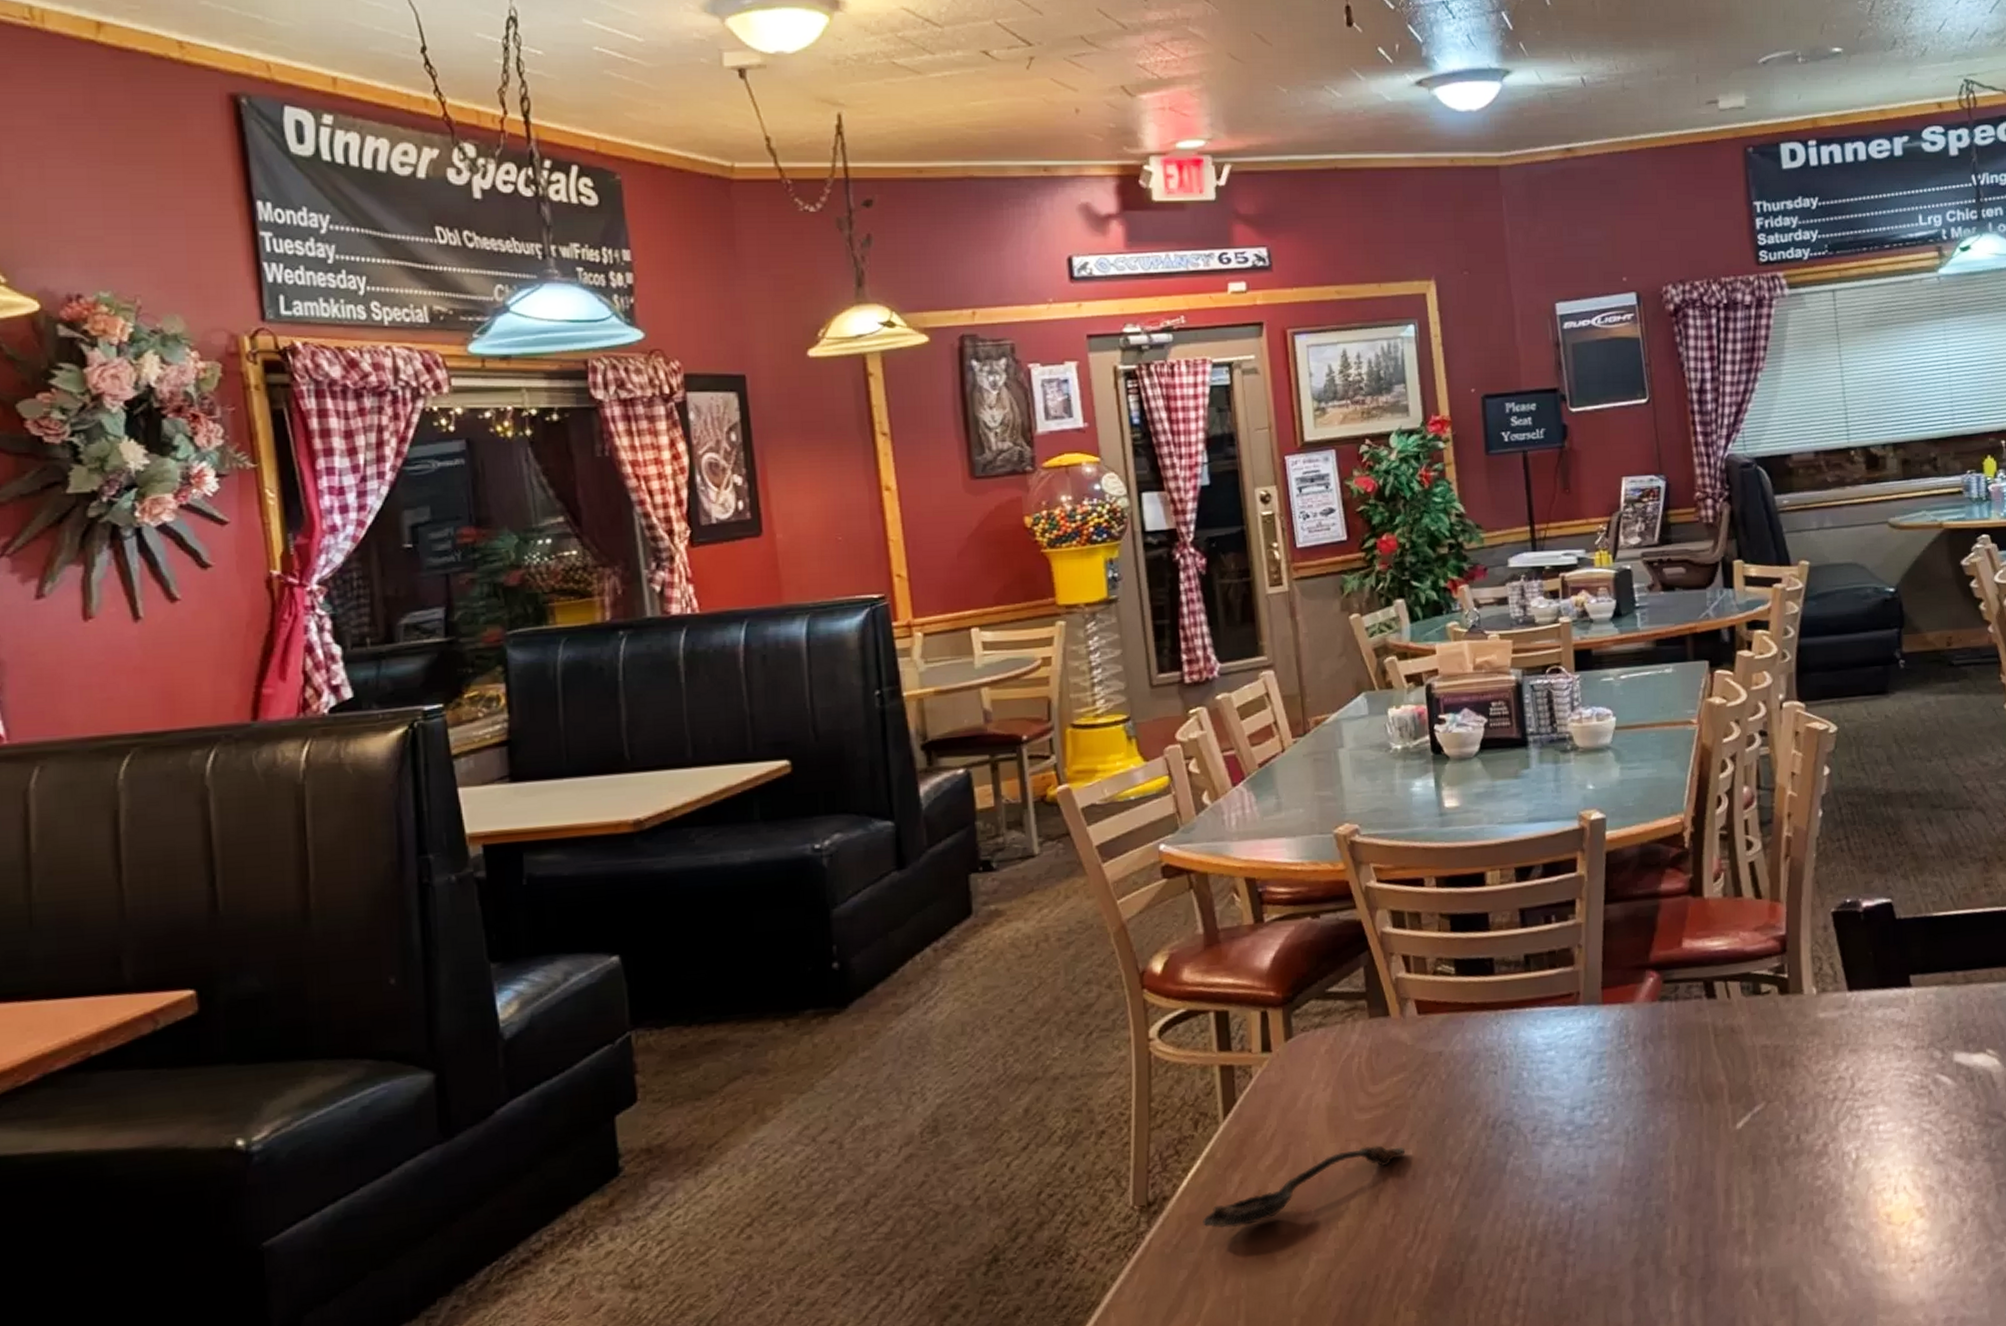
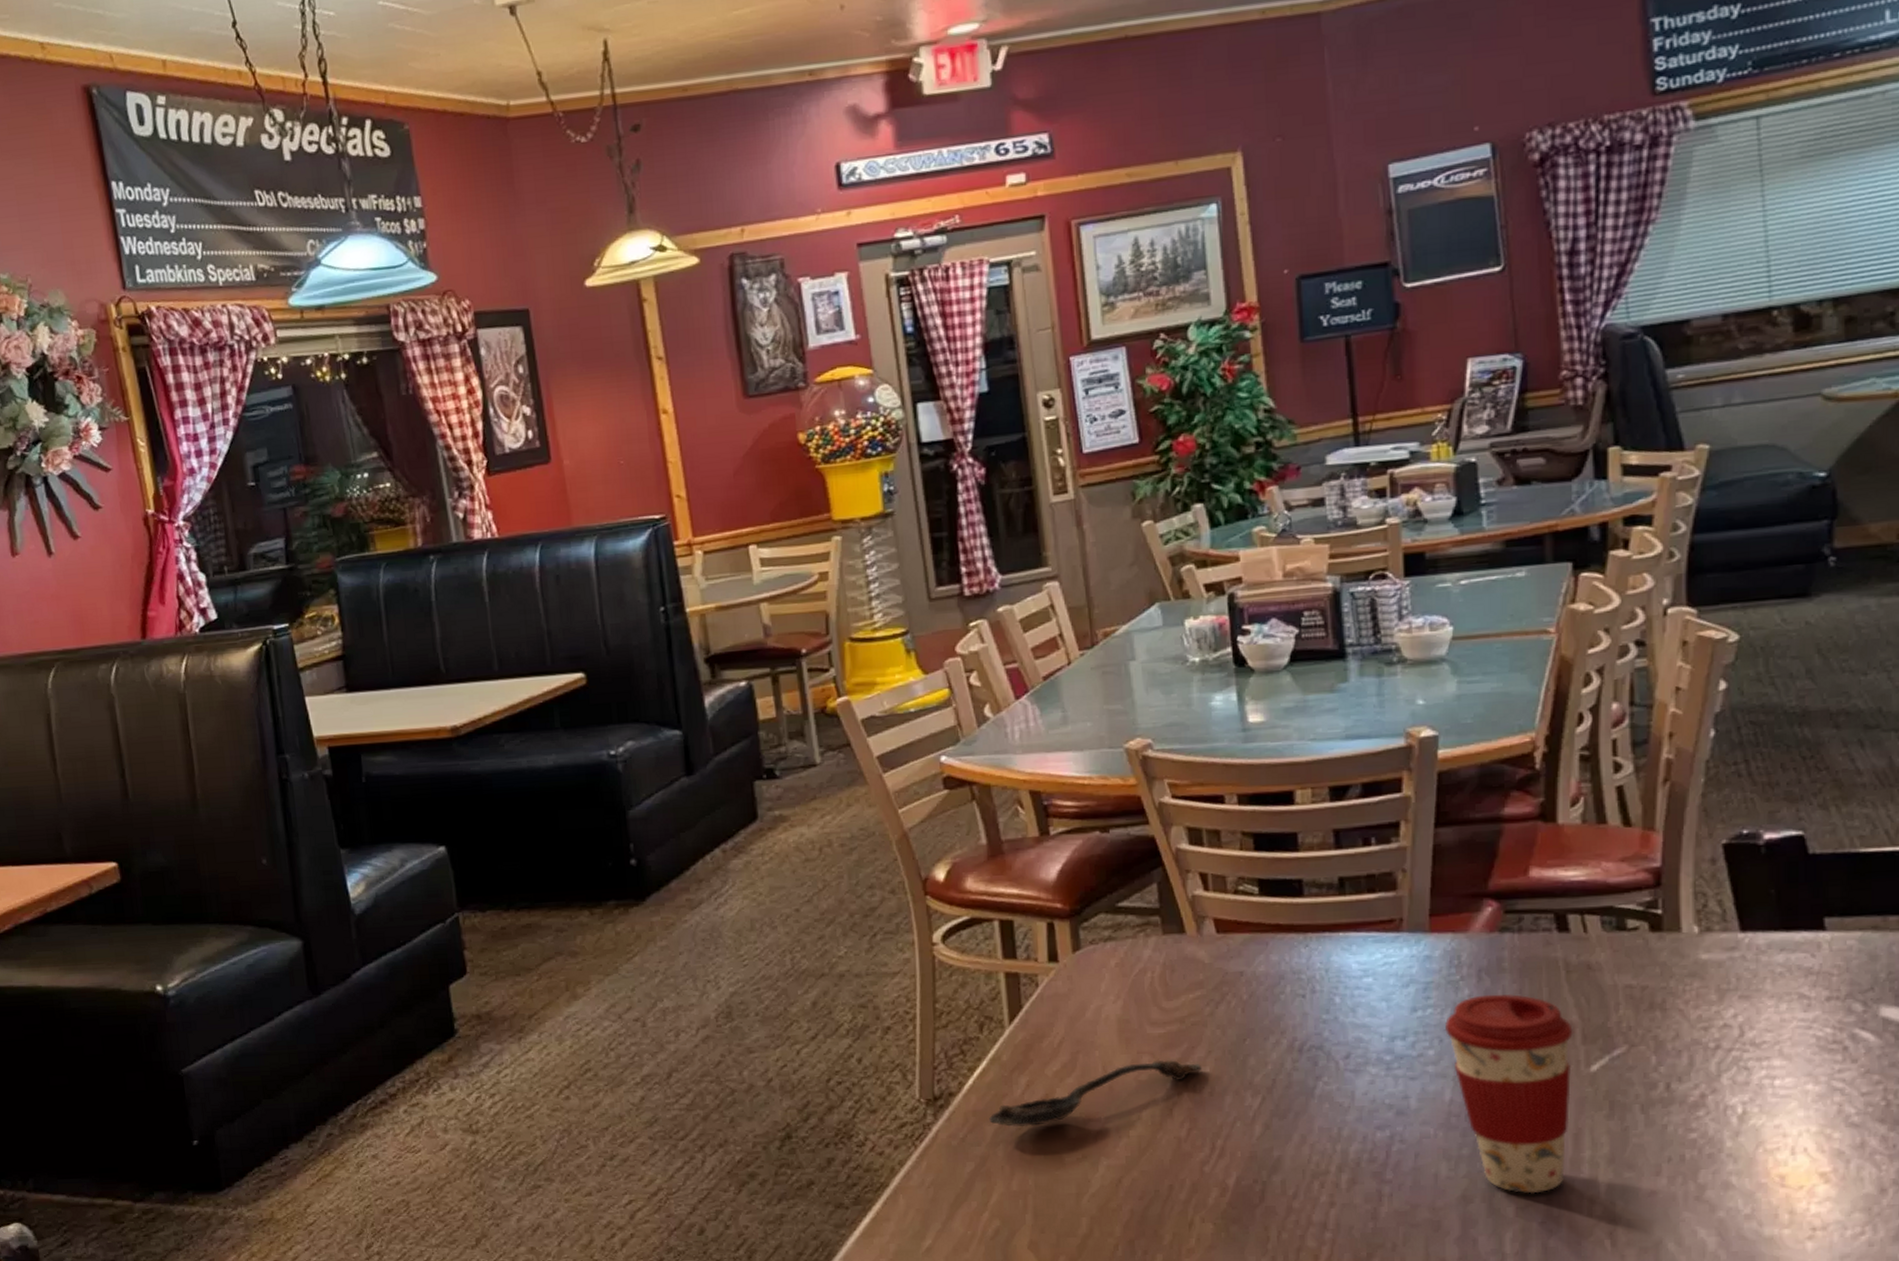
coffee cup: none [1616,1060,1723,1251] -> present [1444,994,1574,1194]

